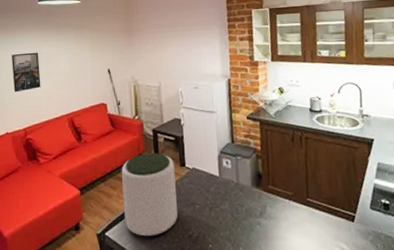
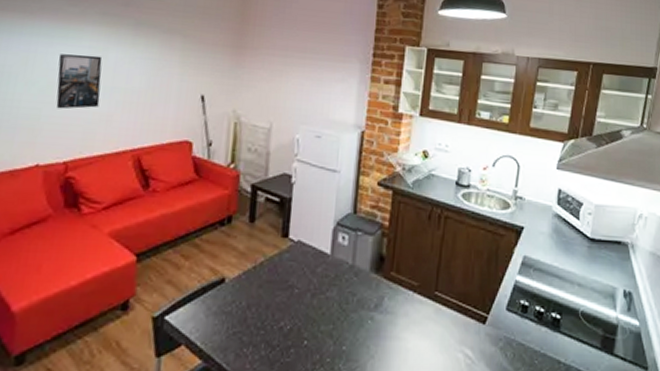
plant pot: present [121,153,178,237] -> none [195,215,275,326]

